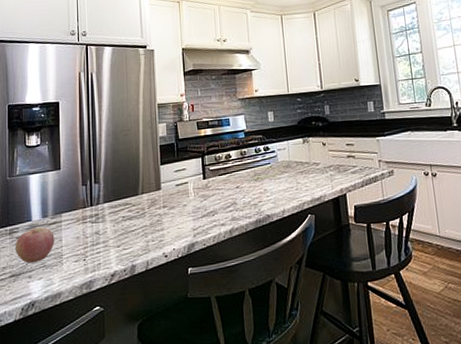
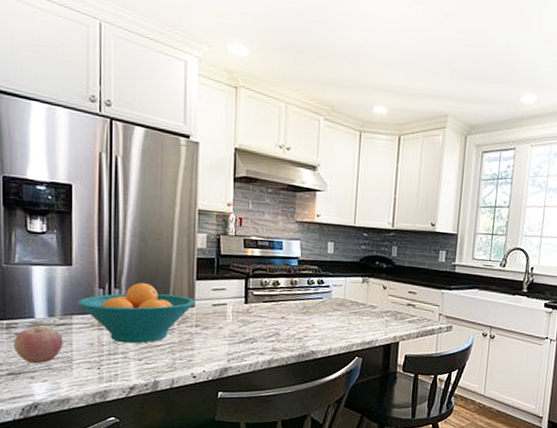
fruit bowl: none [65,175,162,233] -> present [77,283,196,344]

